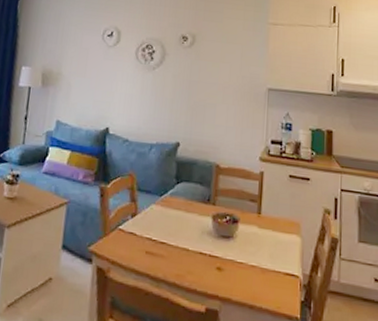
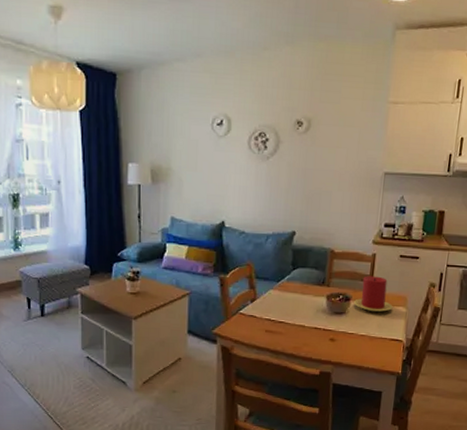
candle: none [242,195,286,240] -> present [354,276,393,313]

